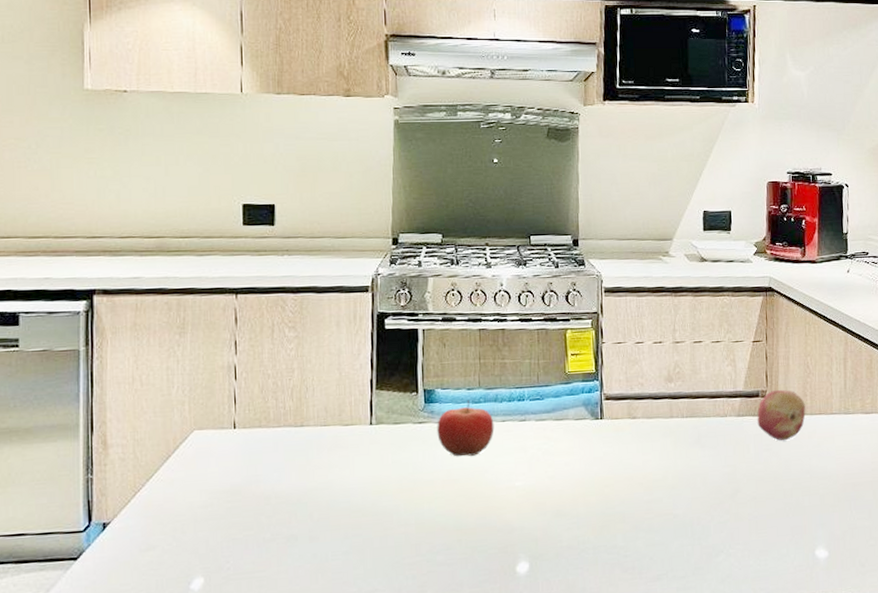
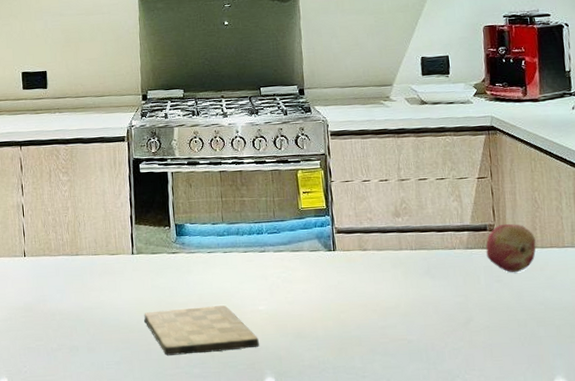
cutting board: none [381,482,513,542] -> present [144,305,259,356]
fruit: present [437,399,494,457] -> none [188,233,238,283]

